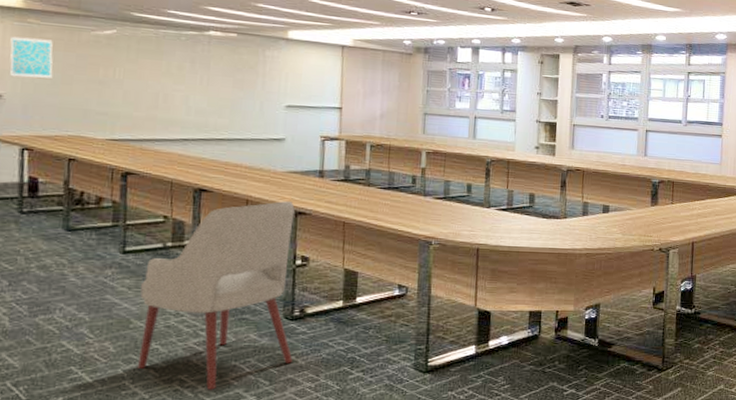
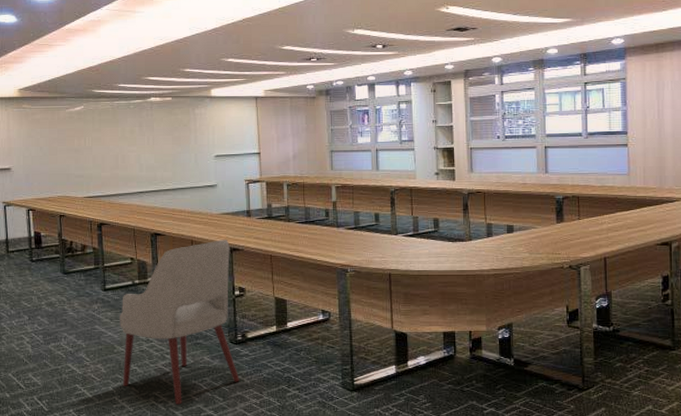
wall art: present [10,36,53,80] -> none [13,120,43,153]

